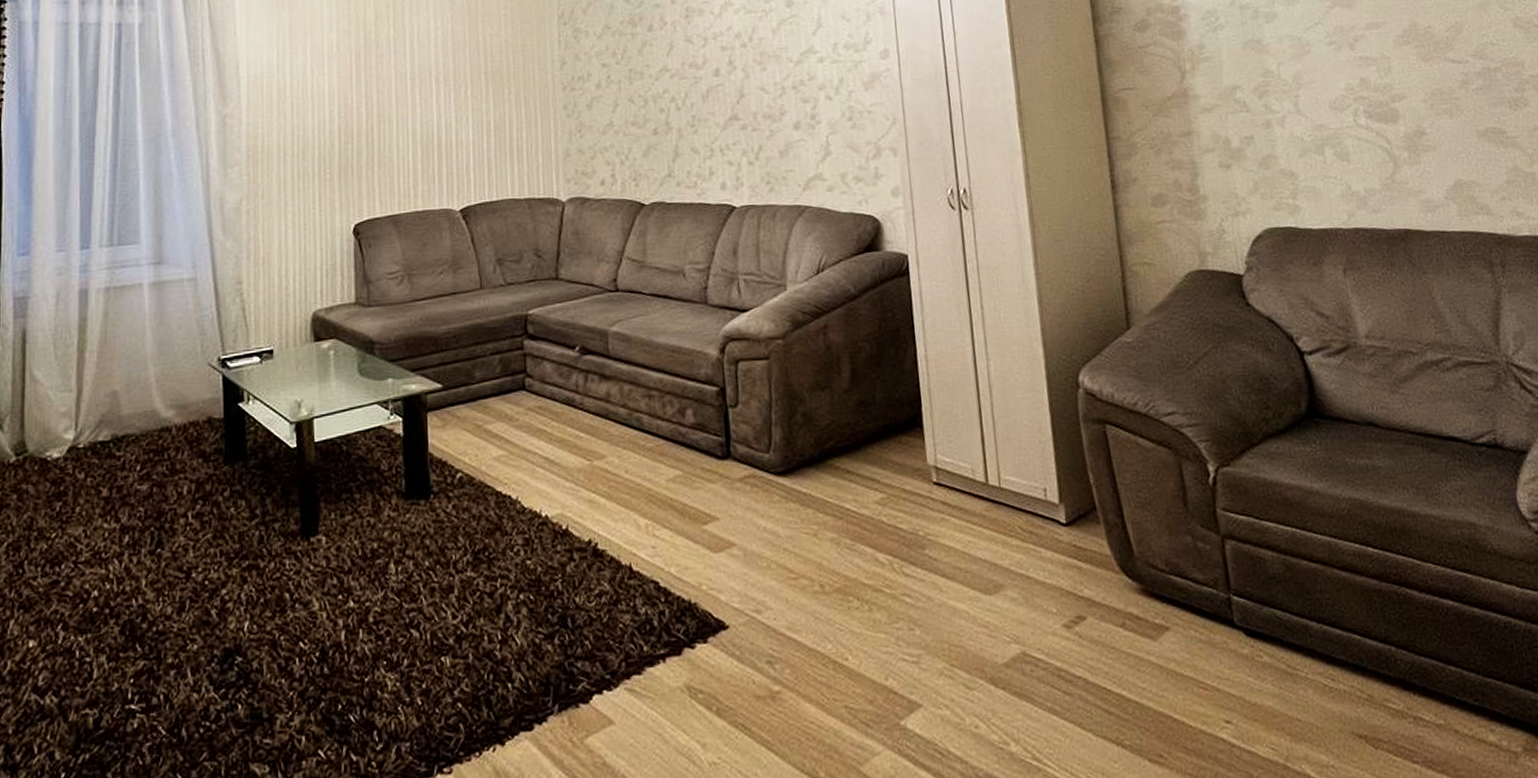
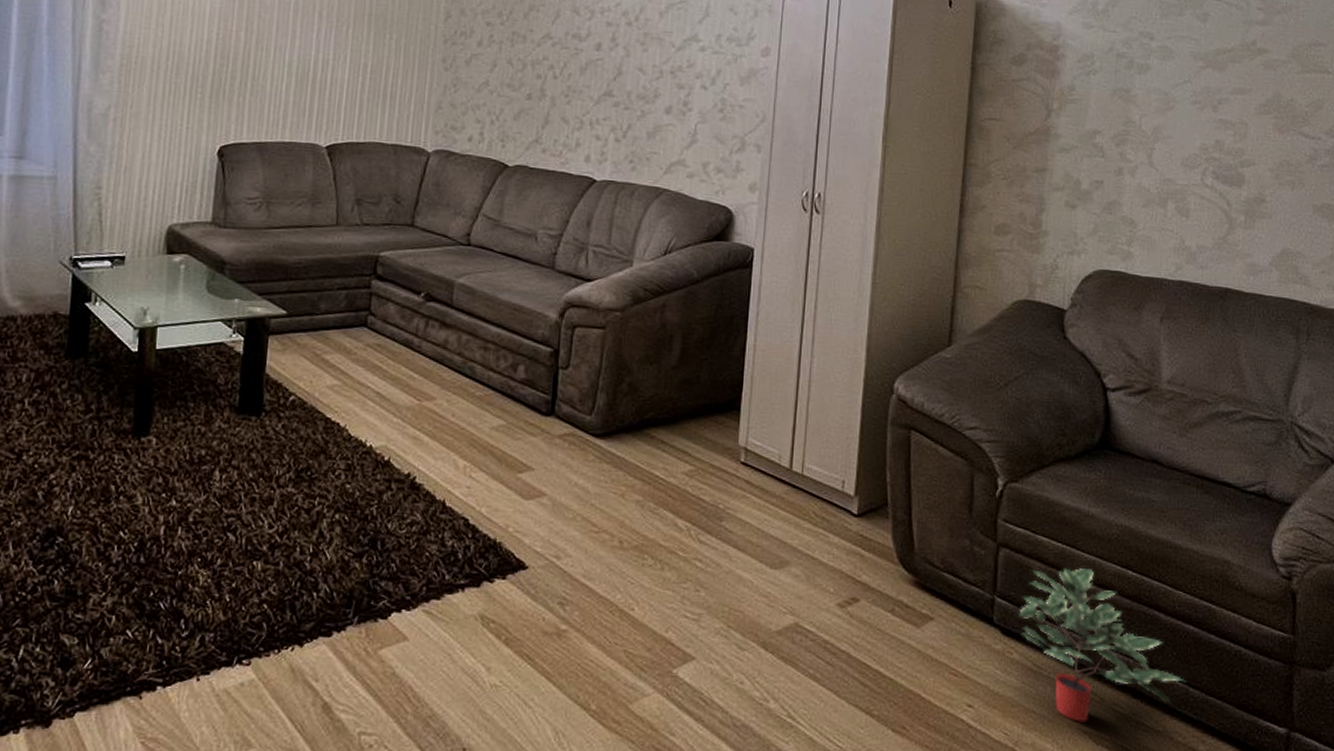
potted plant: none [1260,551,1459,726] -> present [1019,568,1187,722]

